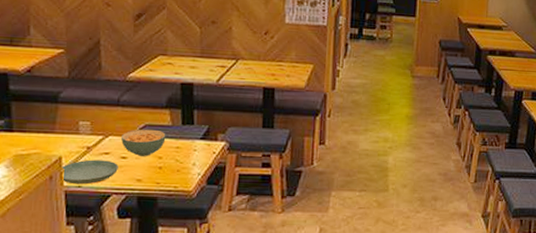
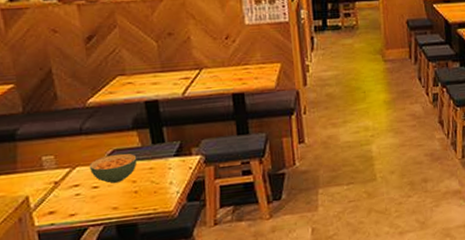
saucer: present [61,159,119,185] -> none [30,192,91,223]

